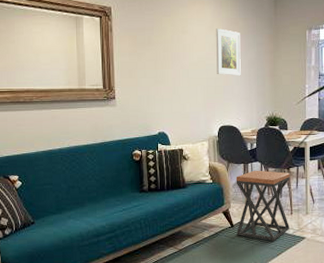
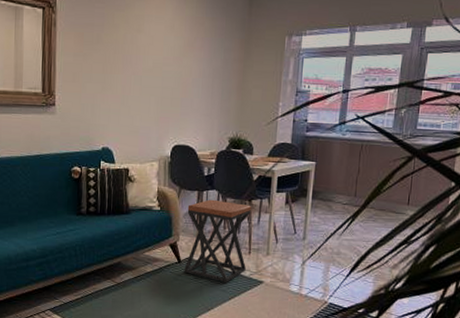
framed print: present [216,28,241,76] -> none [174,29,206,87]

